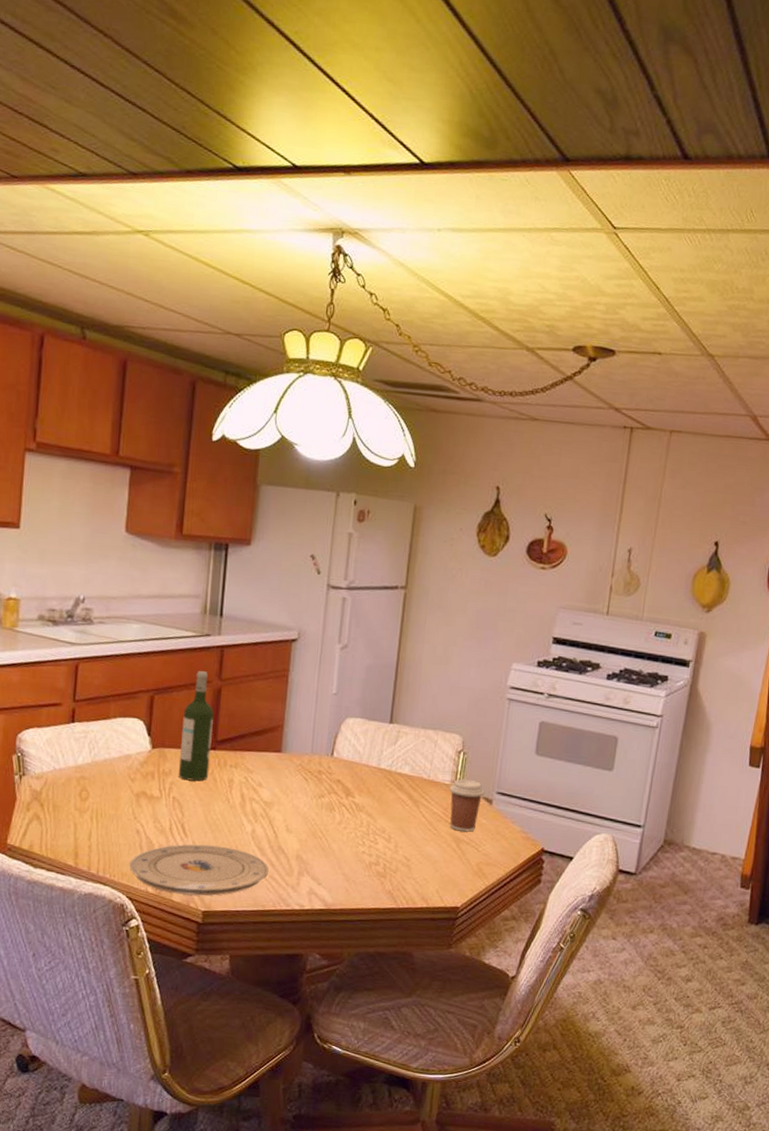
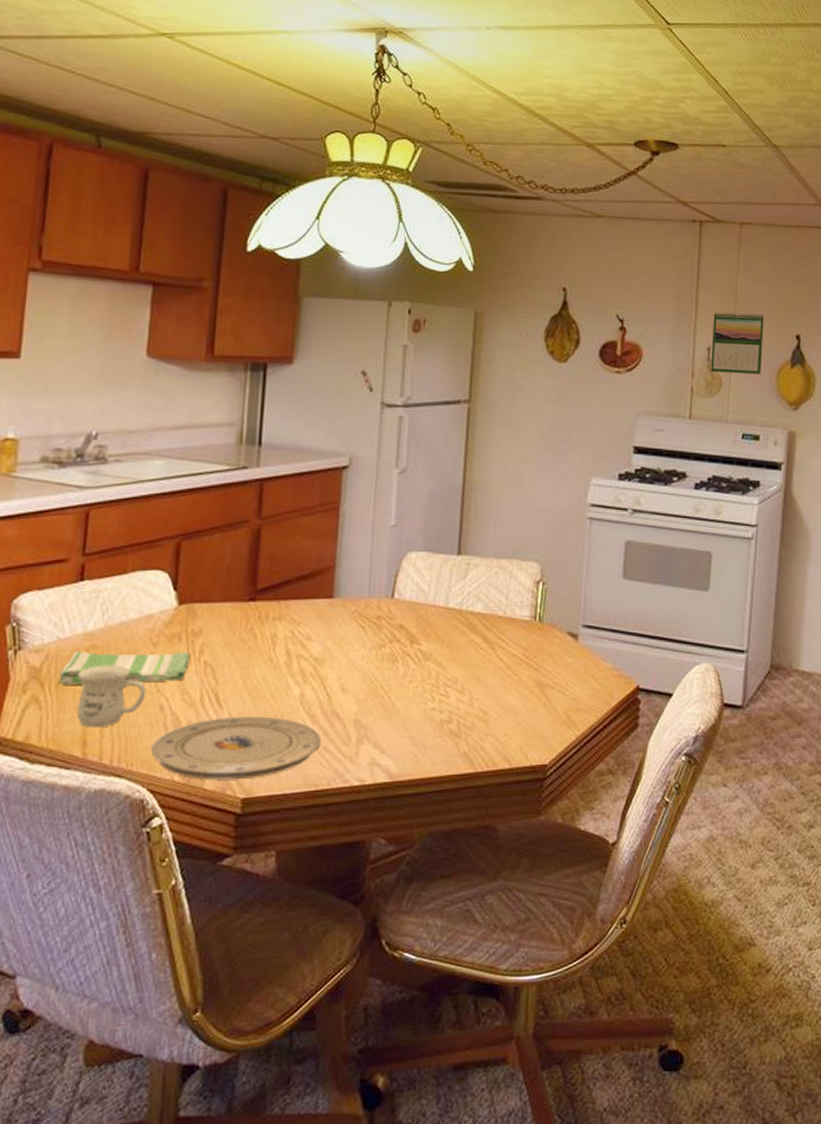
dish towel: none [55,781,162,812] -> present [59,652,191,685]
mug: none [70,793,126,844] -> present [76,665,147,728]
wine bottle: present [178,671,214,781] -> none [210,510,252,640]
coffee cup: present [449,779,485,832] -> none [528,613,569,674]
calendar: none [630,515,685,578] -> present [710,311,764,375]

